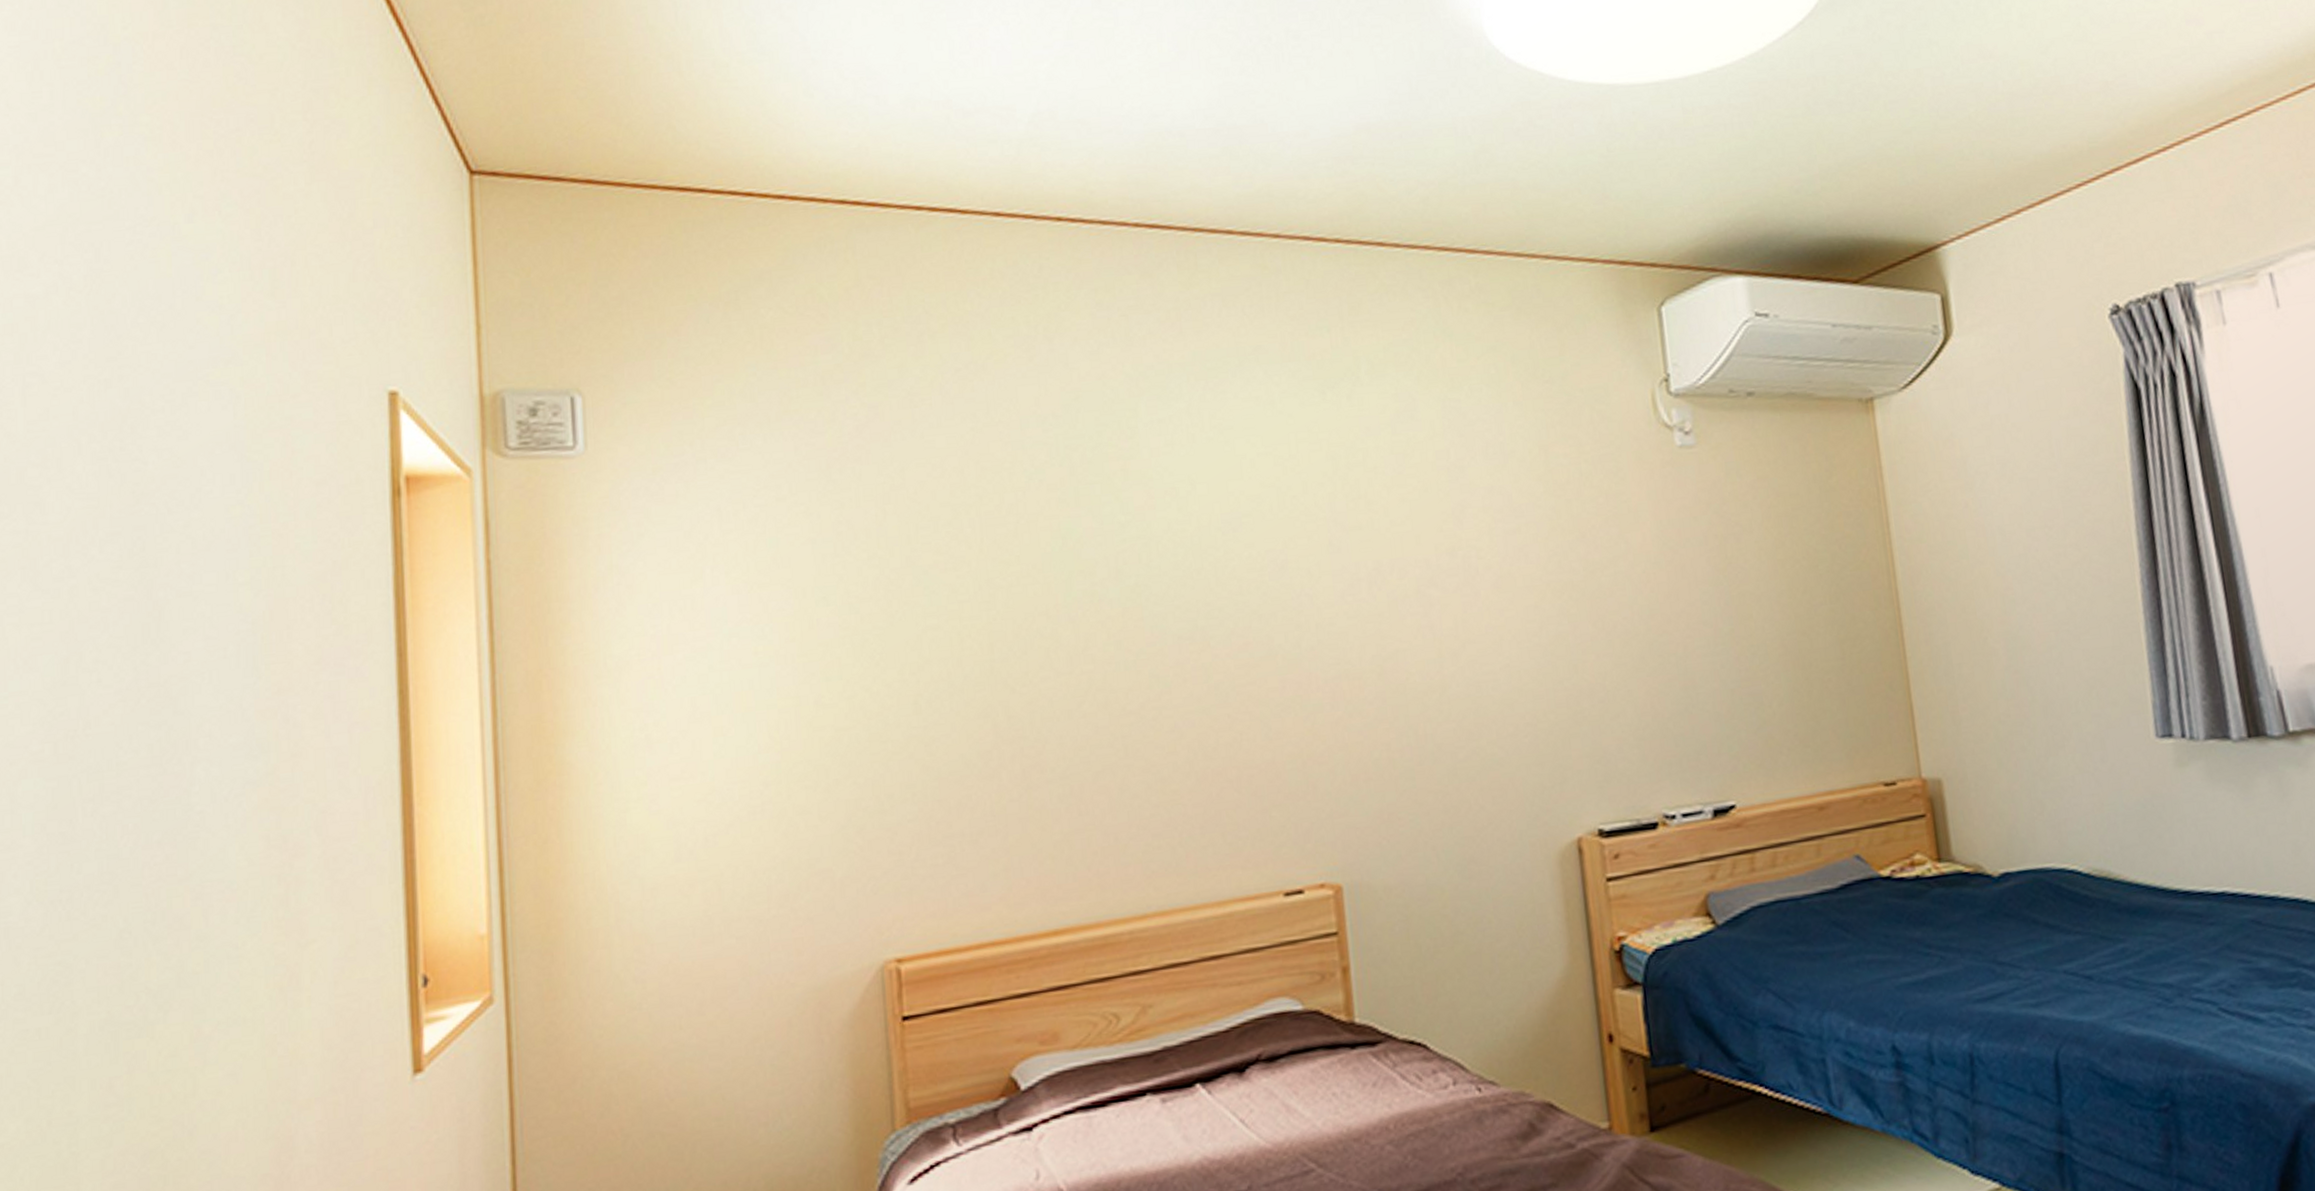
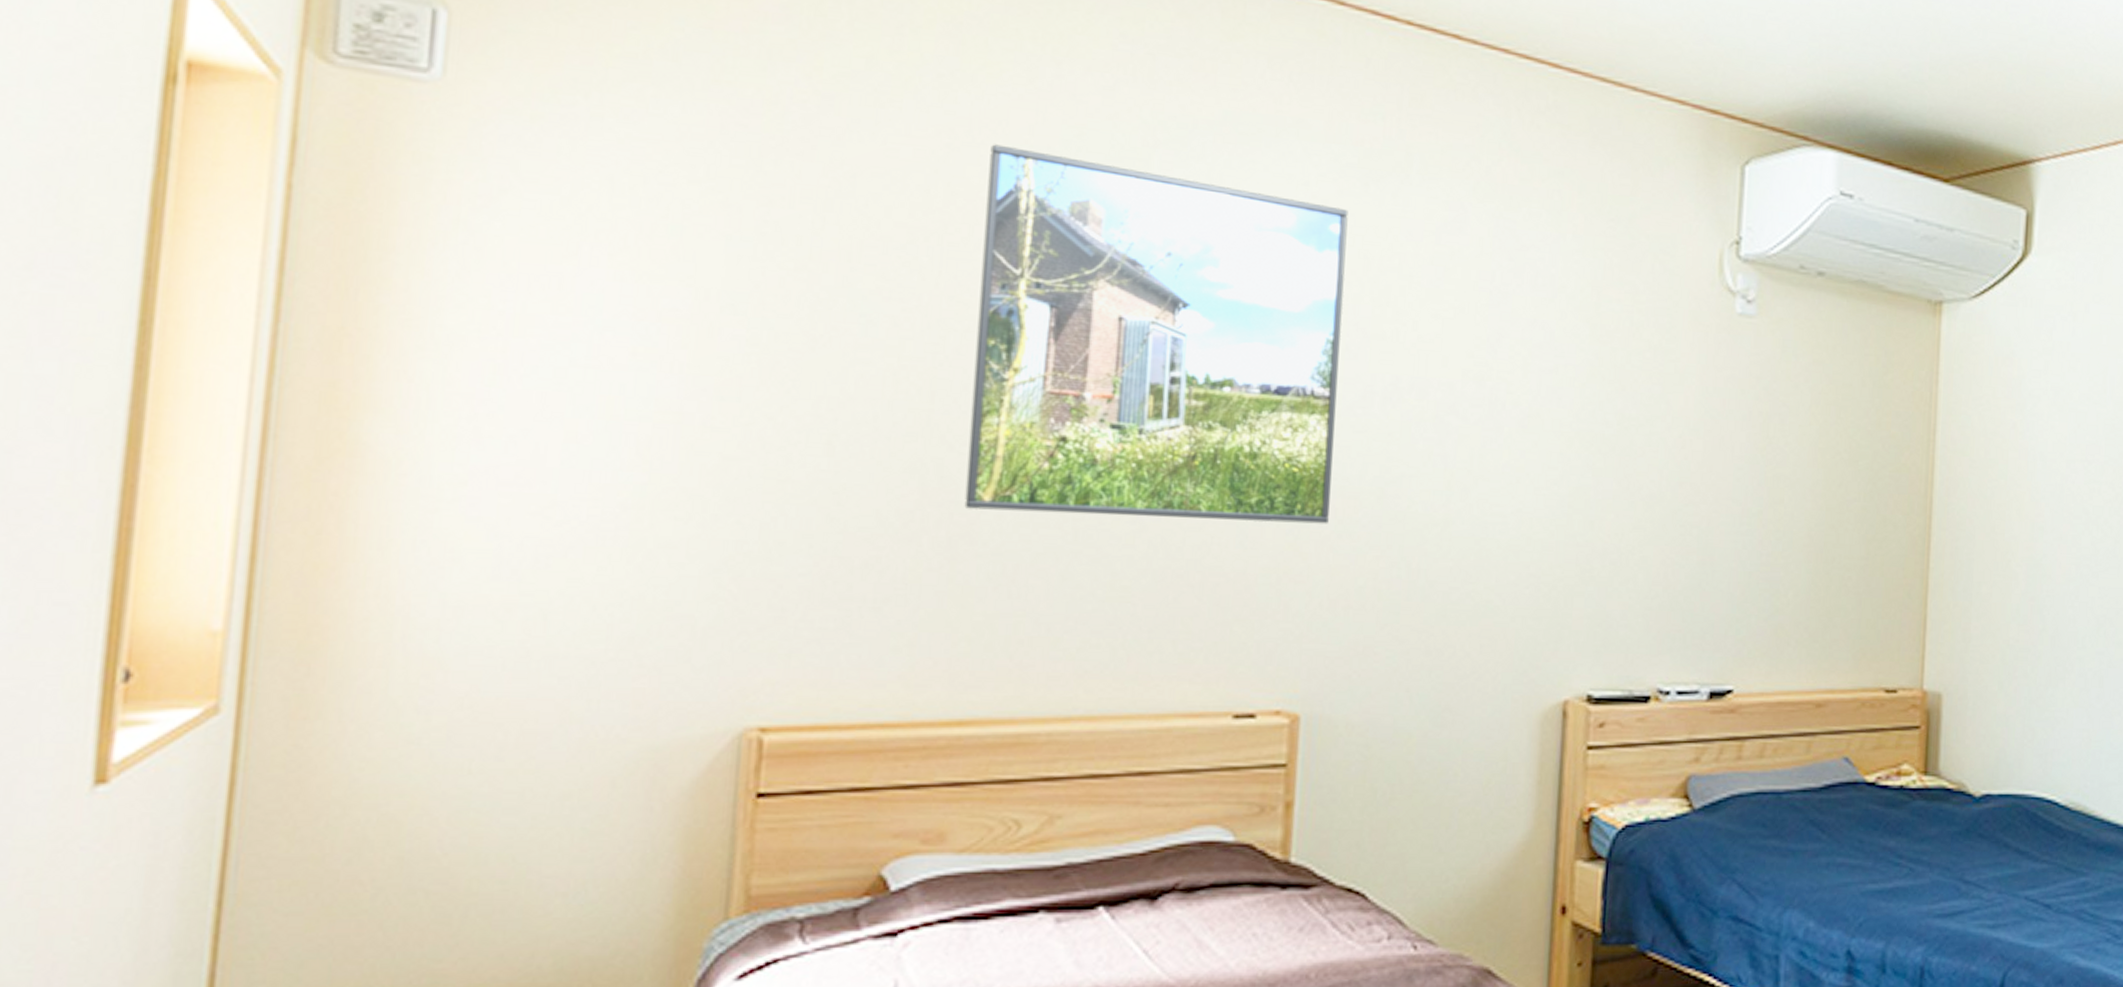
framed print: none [1006,418,1339,742] -> present [964,144,1348,524]

